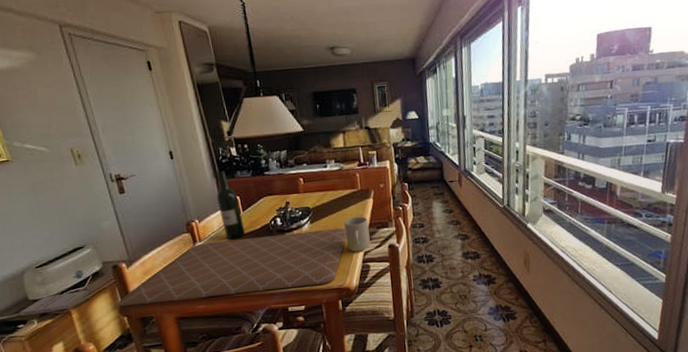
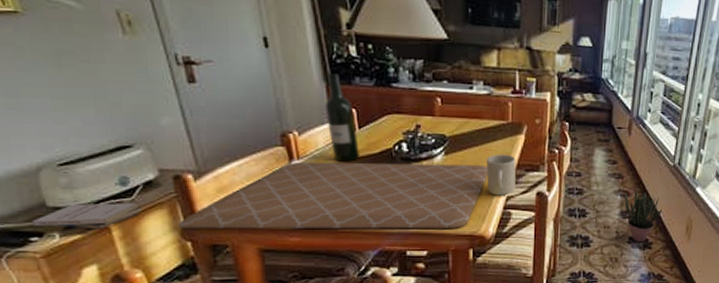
potted plant: none [464,231,500,279] -> present [624,188,662,243]

